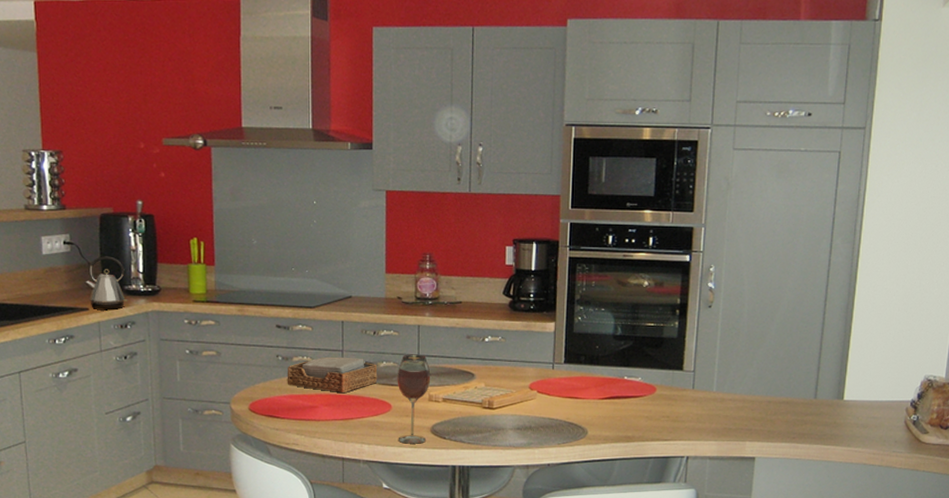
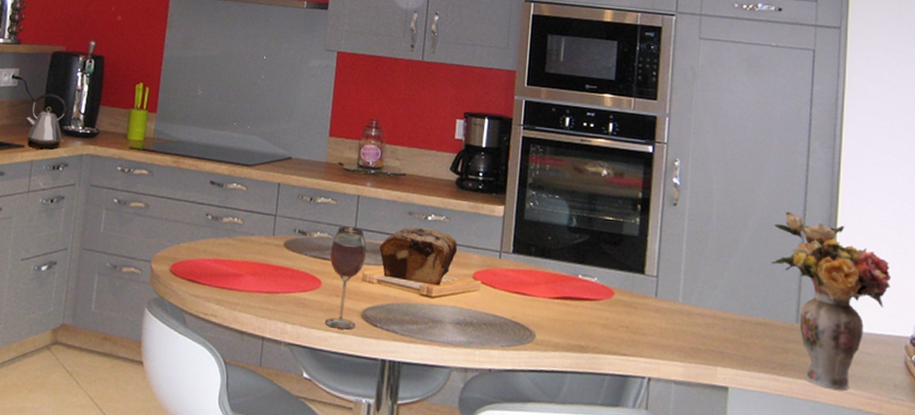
napkin holder: present [287,356,378,394] -> none [213,220,311,263]
bread loaf: none [442,348,514,398] -> present [379,227,458,286]
flower arrangement: none [794,304,898,451] -> present [770,212,892,392]

